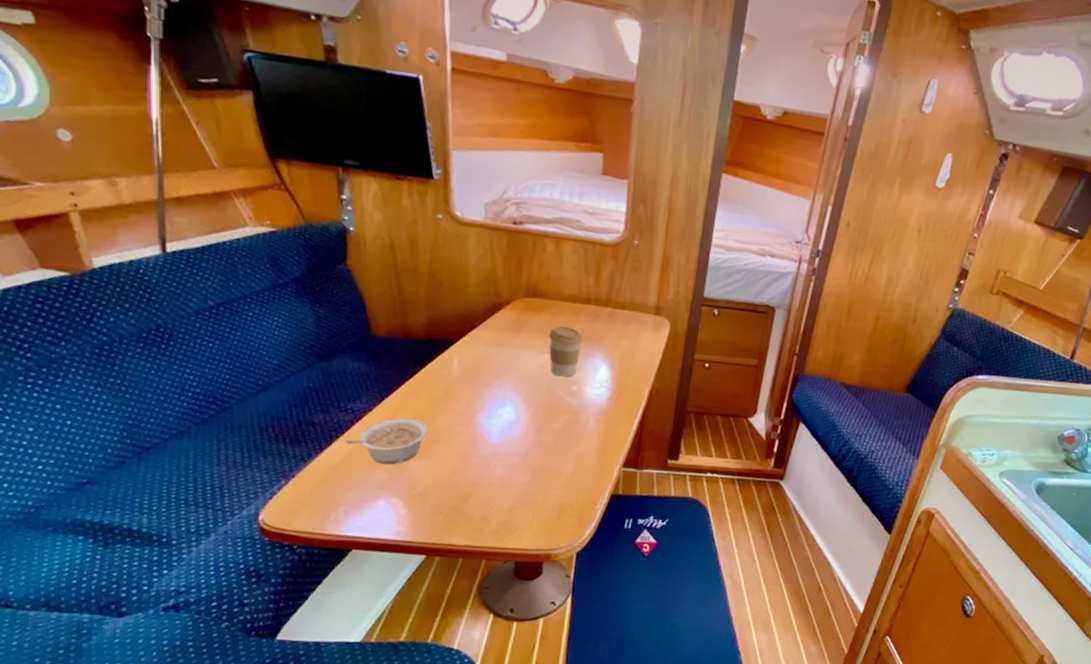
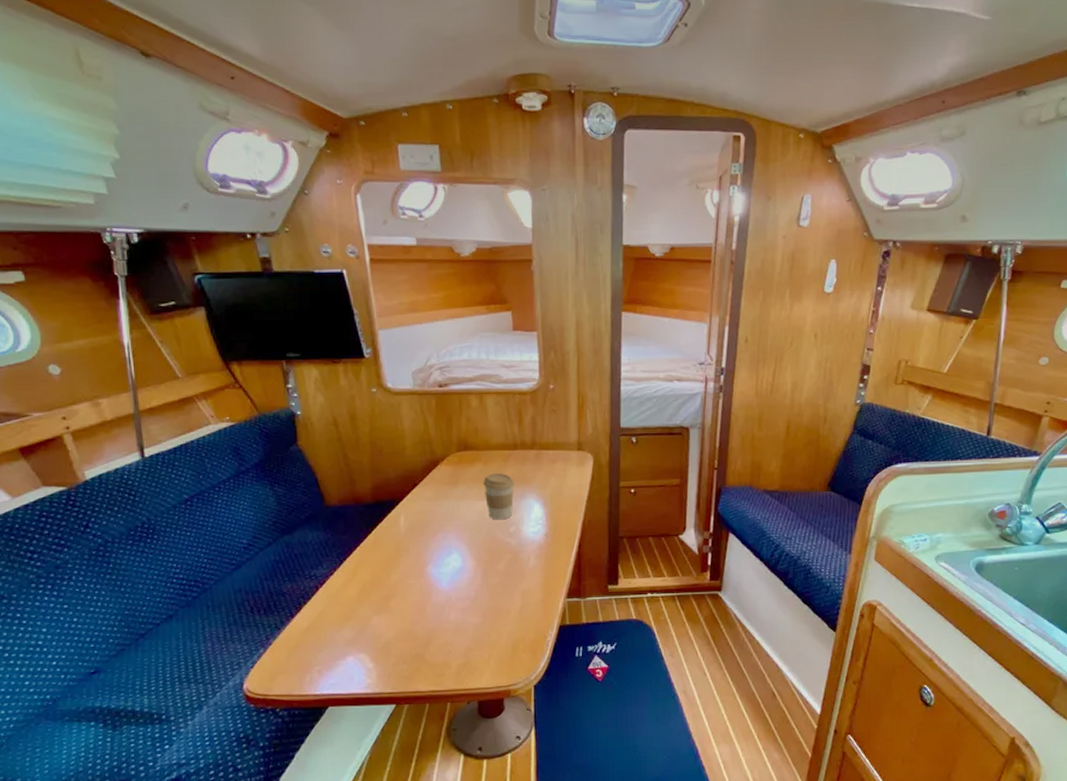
legume: present [344,417,428,465] -> none [312,577,385,623]

